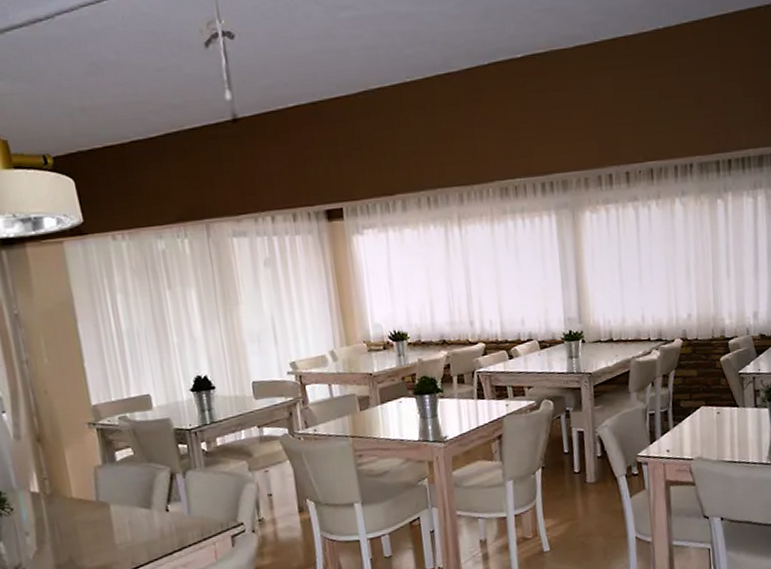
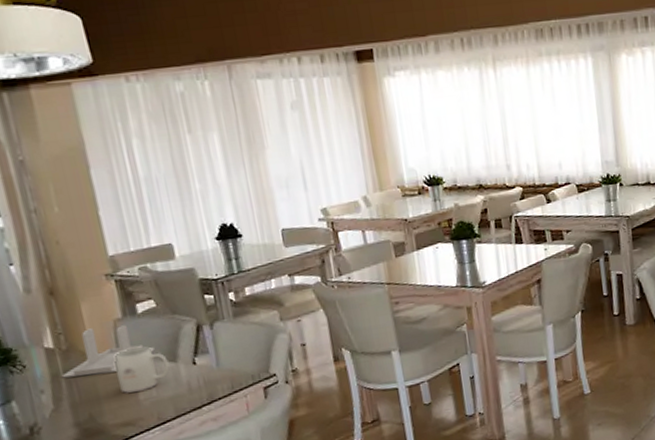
napkin holder: none [45,472,132,521] -> present [61,325,156,378]
mug: none [93,493,145,538] -> present [114,347,170,393]

